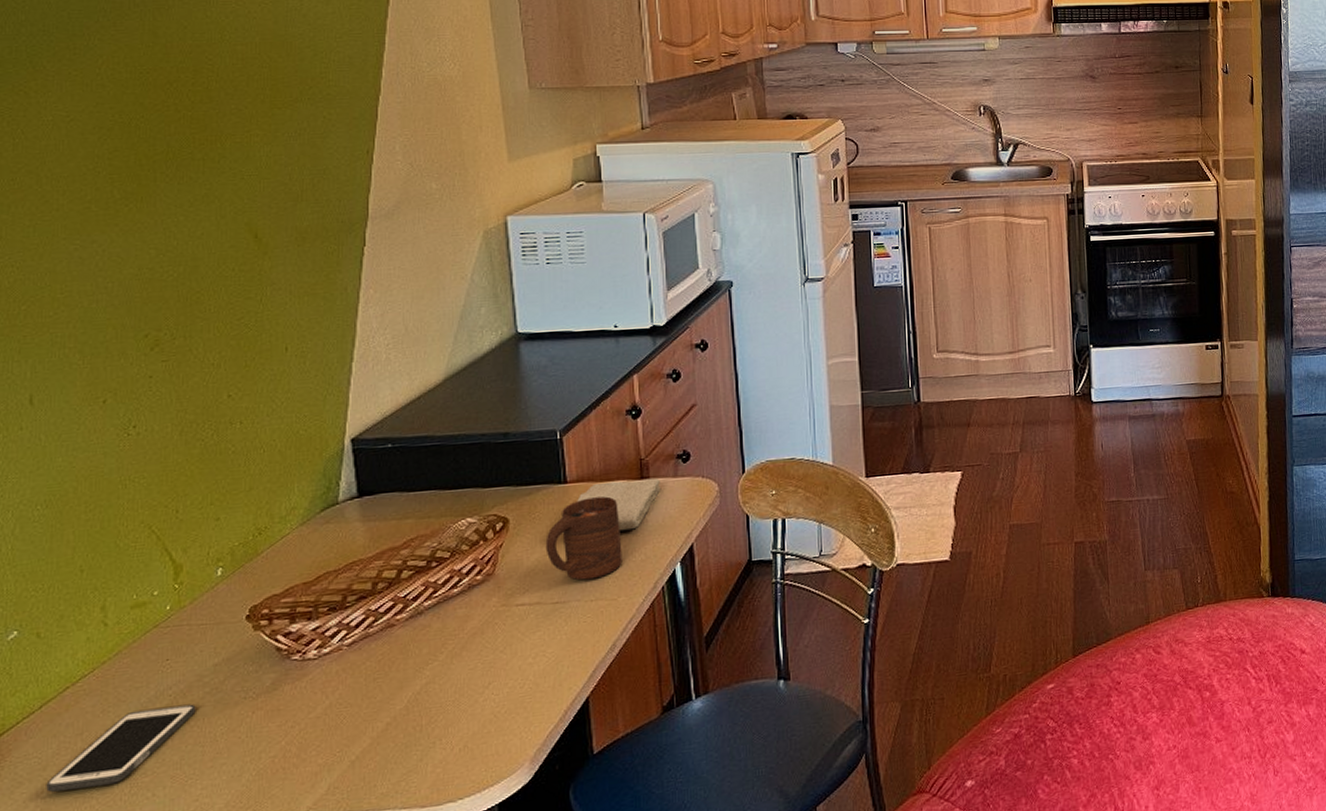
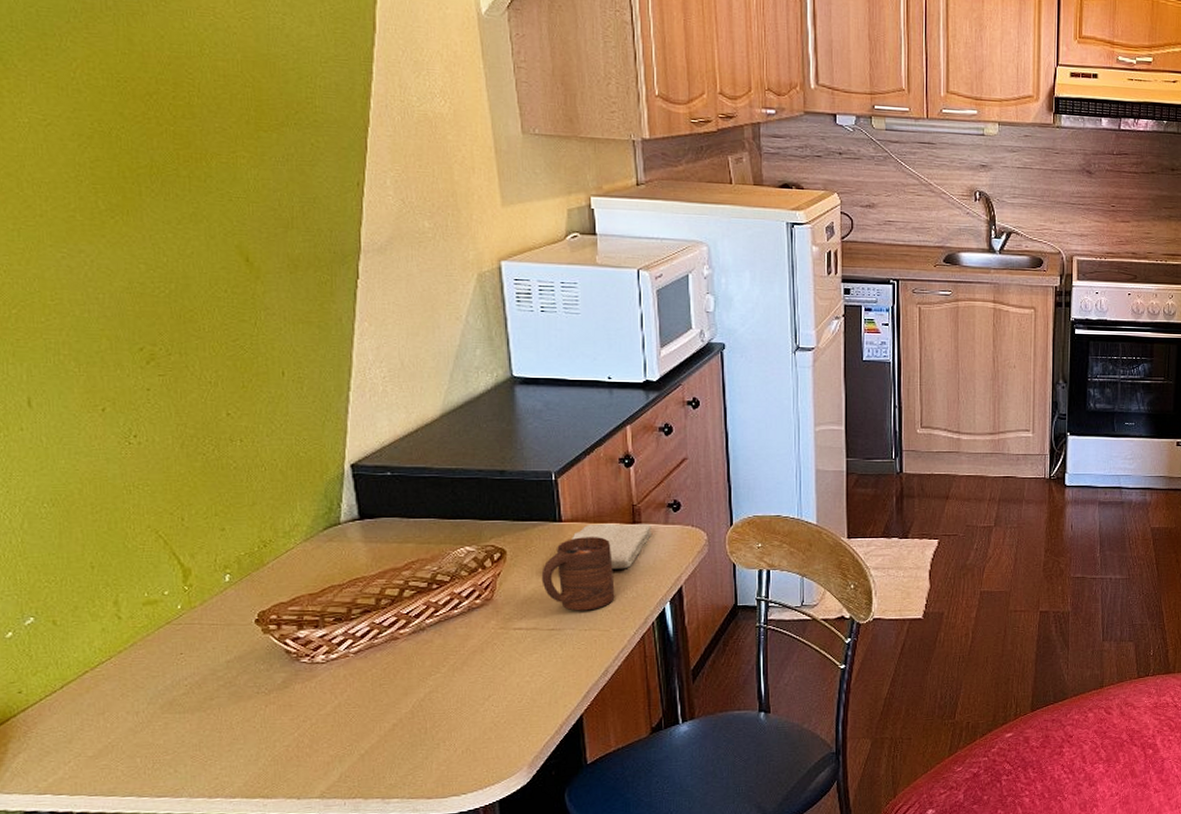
cell phone: present [46,703,196,792] -> none [72,694,212,762]

